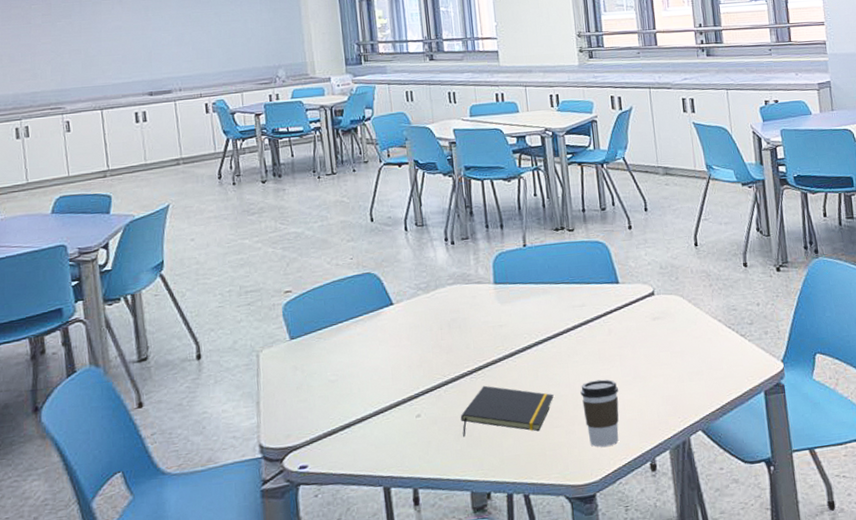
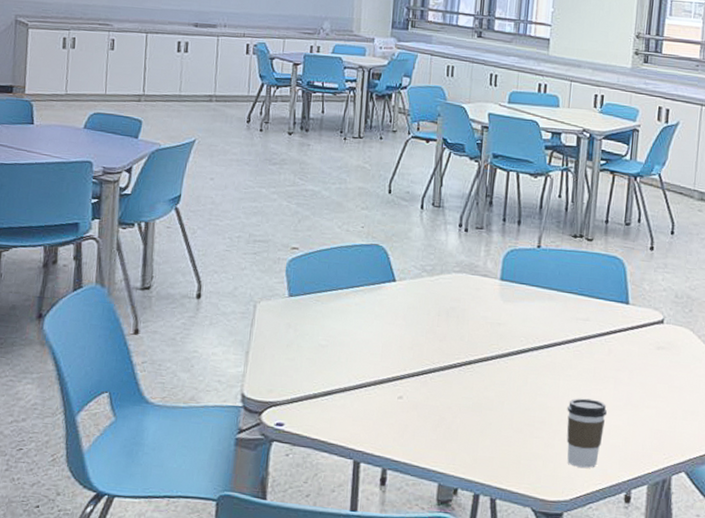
notepad: present [460,385,554,438] -> none [441,381,540,438]

